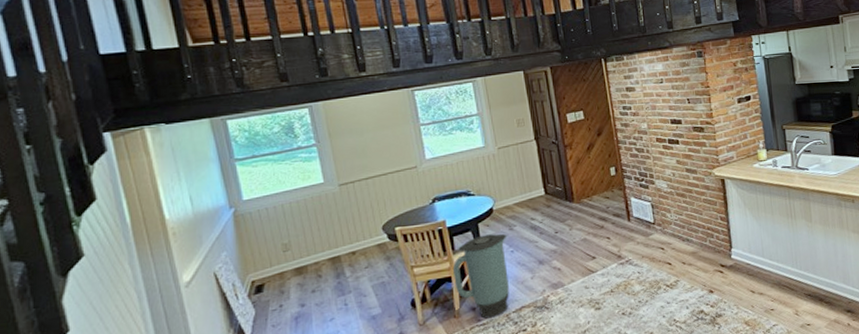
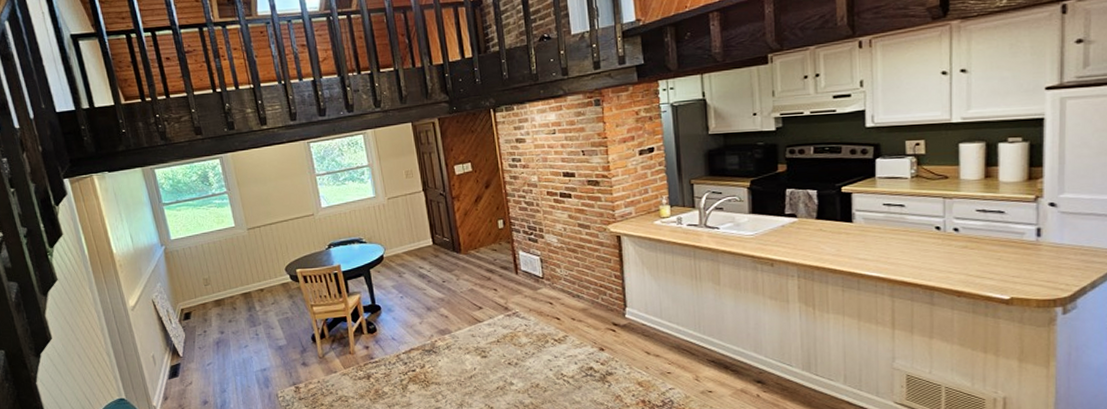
trash can: present [452,233,509,319] -> none [347,280,399,357]

